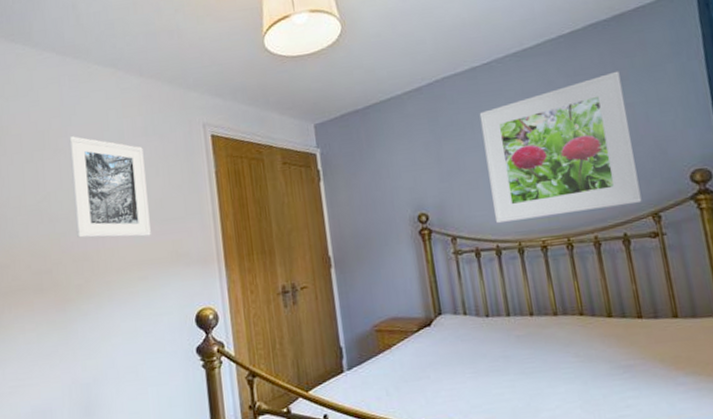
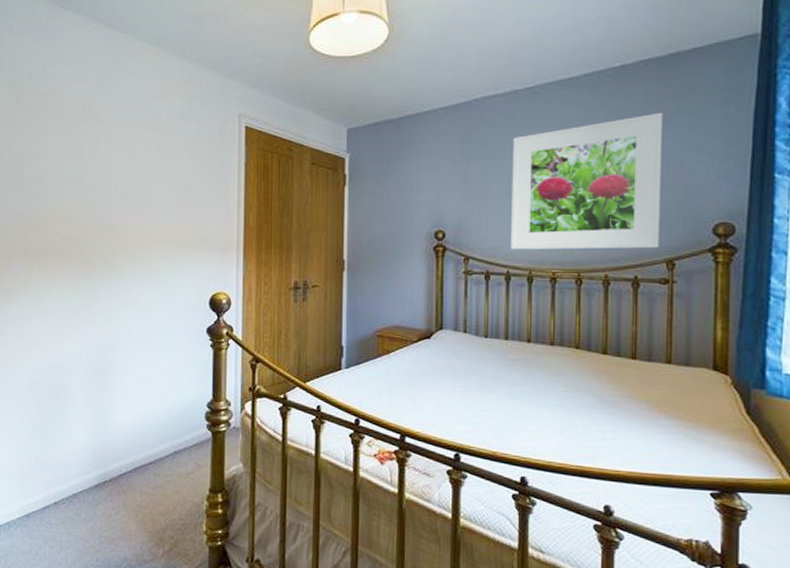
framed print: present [68,136,151,238] -> none [106,111,178,217]

